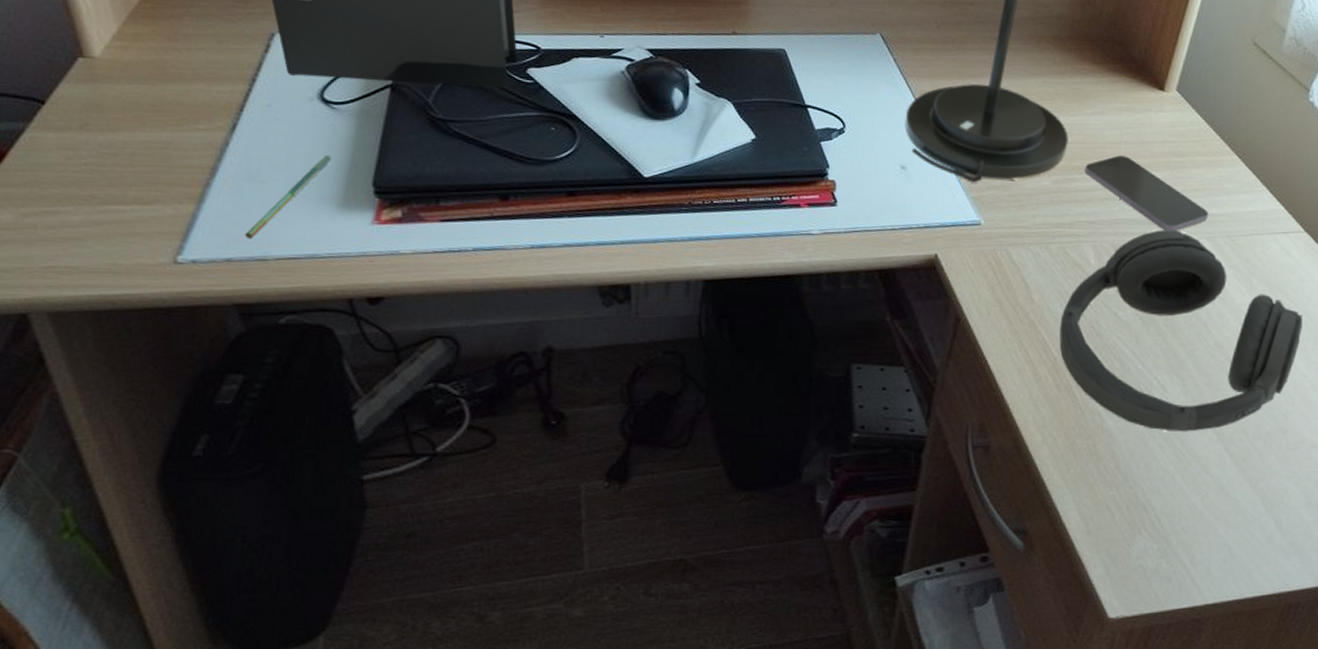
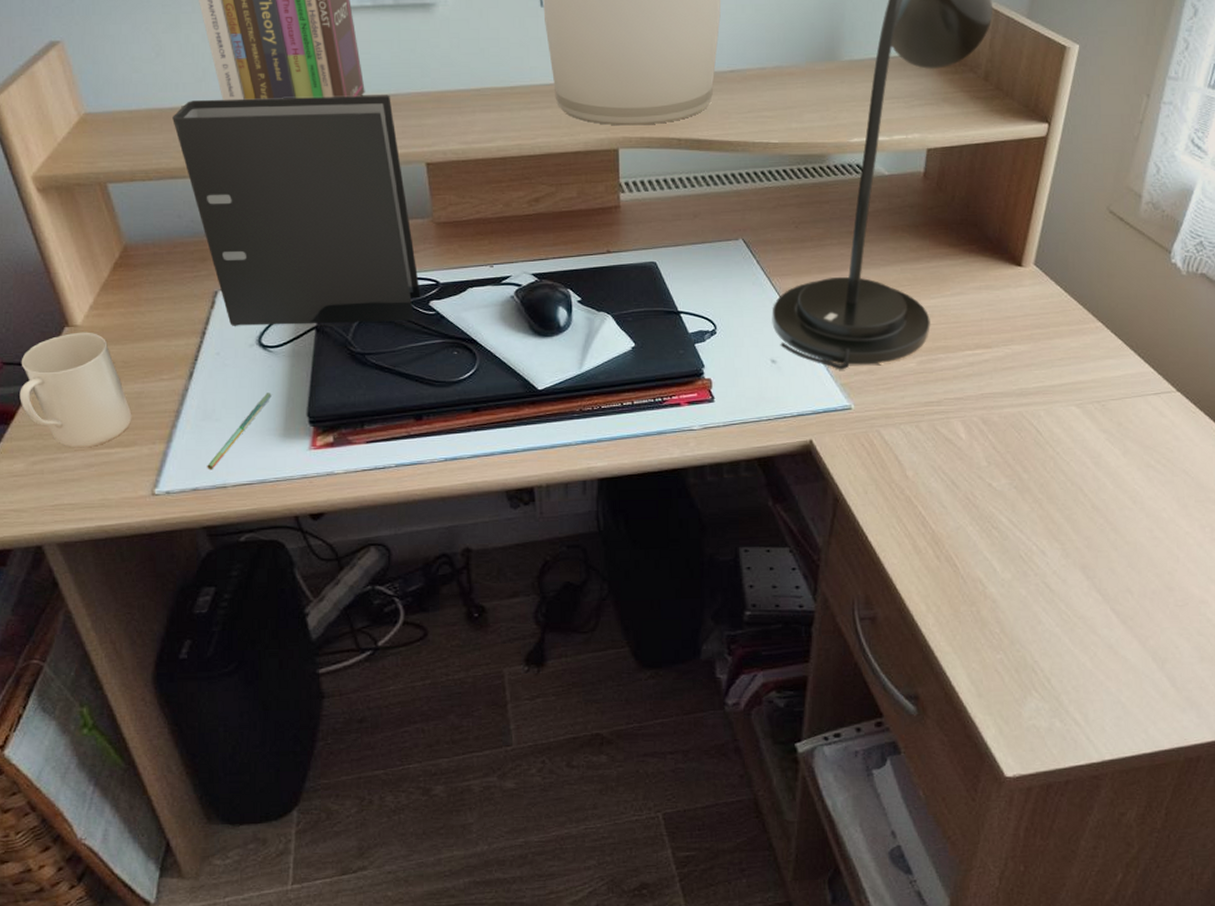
mug: none [12,65,156,202] -> present [20,332,132,448]
headphones: present [1059,229,1303,432] -> none [936,399,1182,595]
smartphone: present [1084,155,1209,231] -> none [948,332,1077,401]

